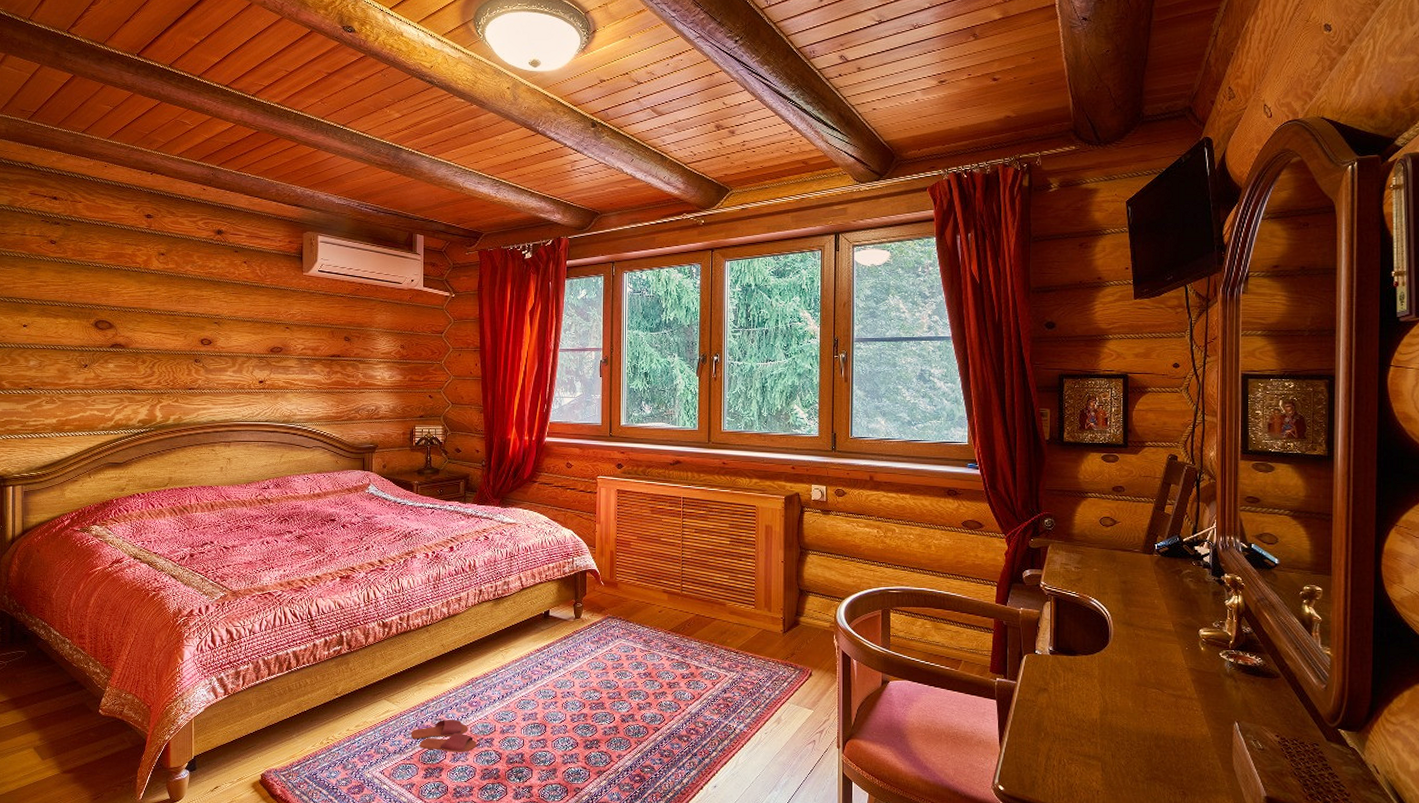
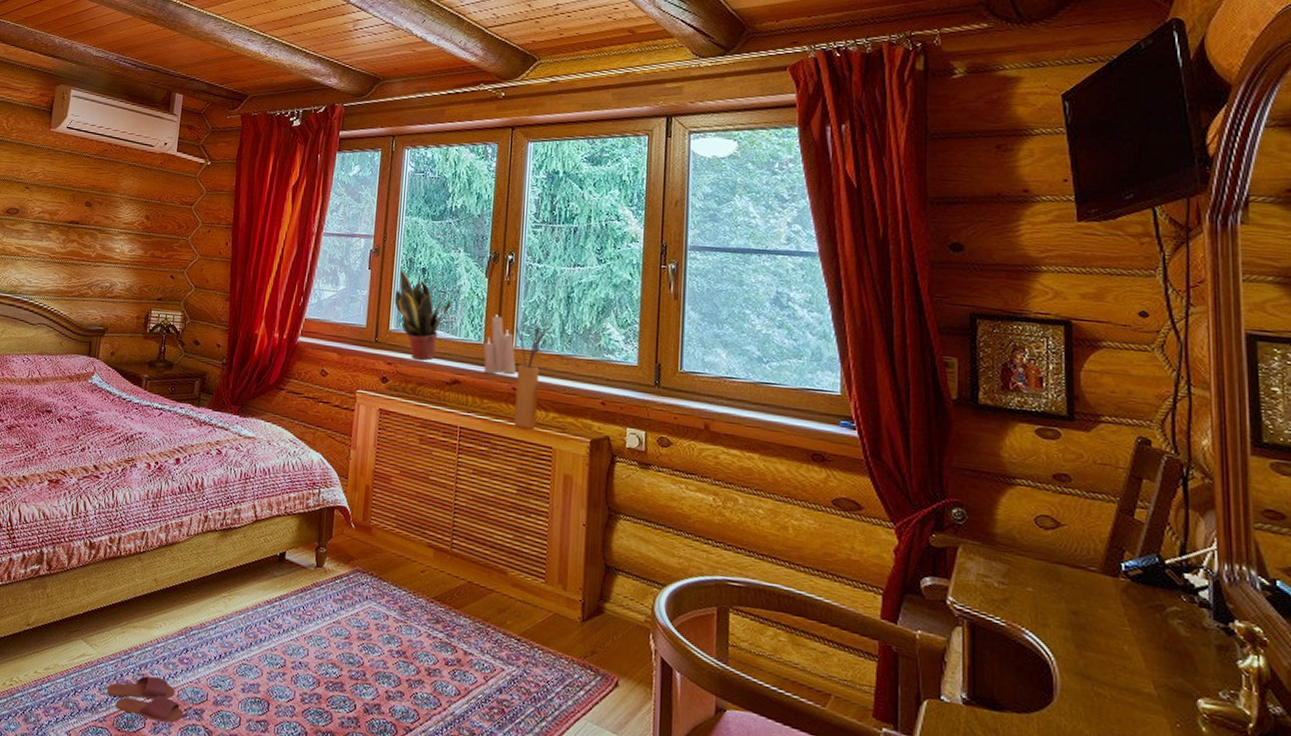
potted plant: none [623,375,670,447] -> present [394,270,452,361]
candle: none [698,405,725,453] -> present [483,314,516,374]
vase: none [723,403,754,494] -> present [514,314,555,430]

